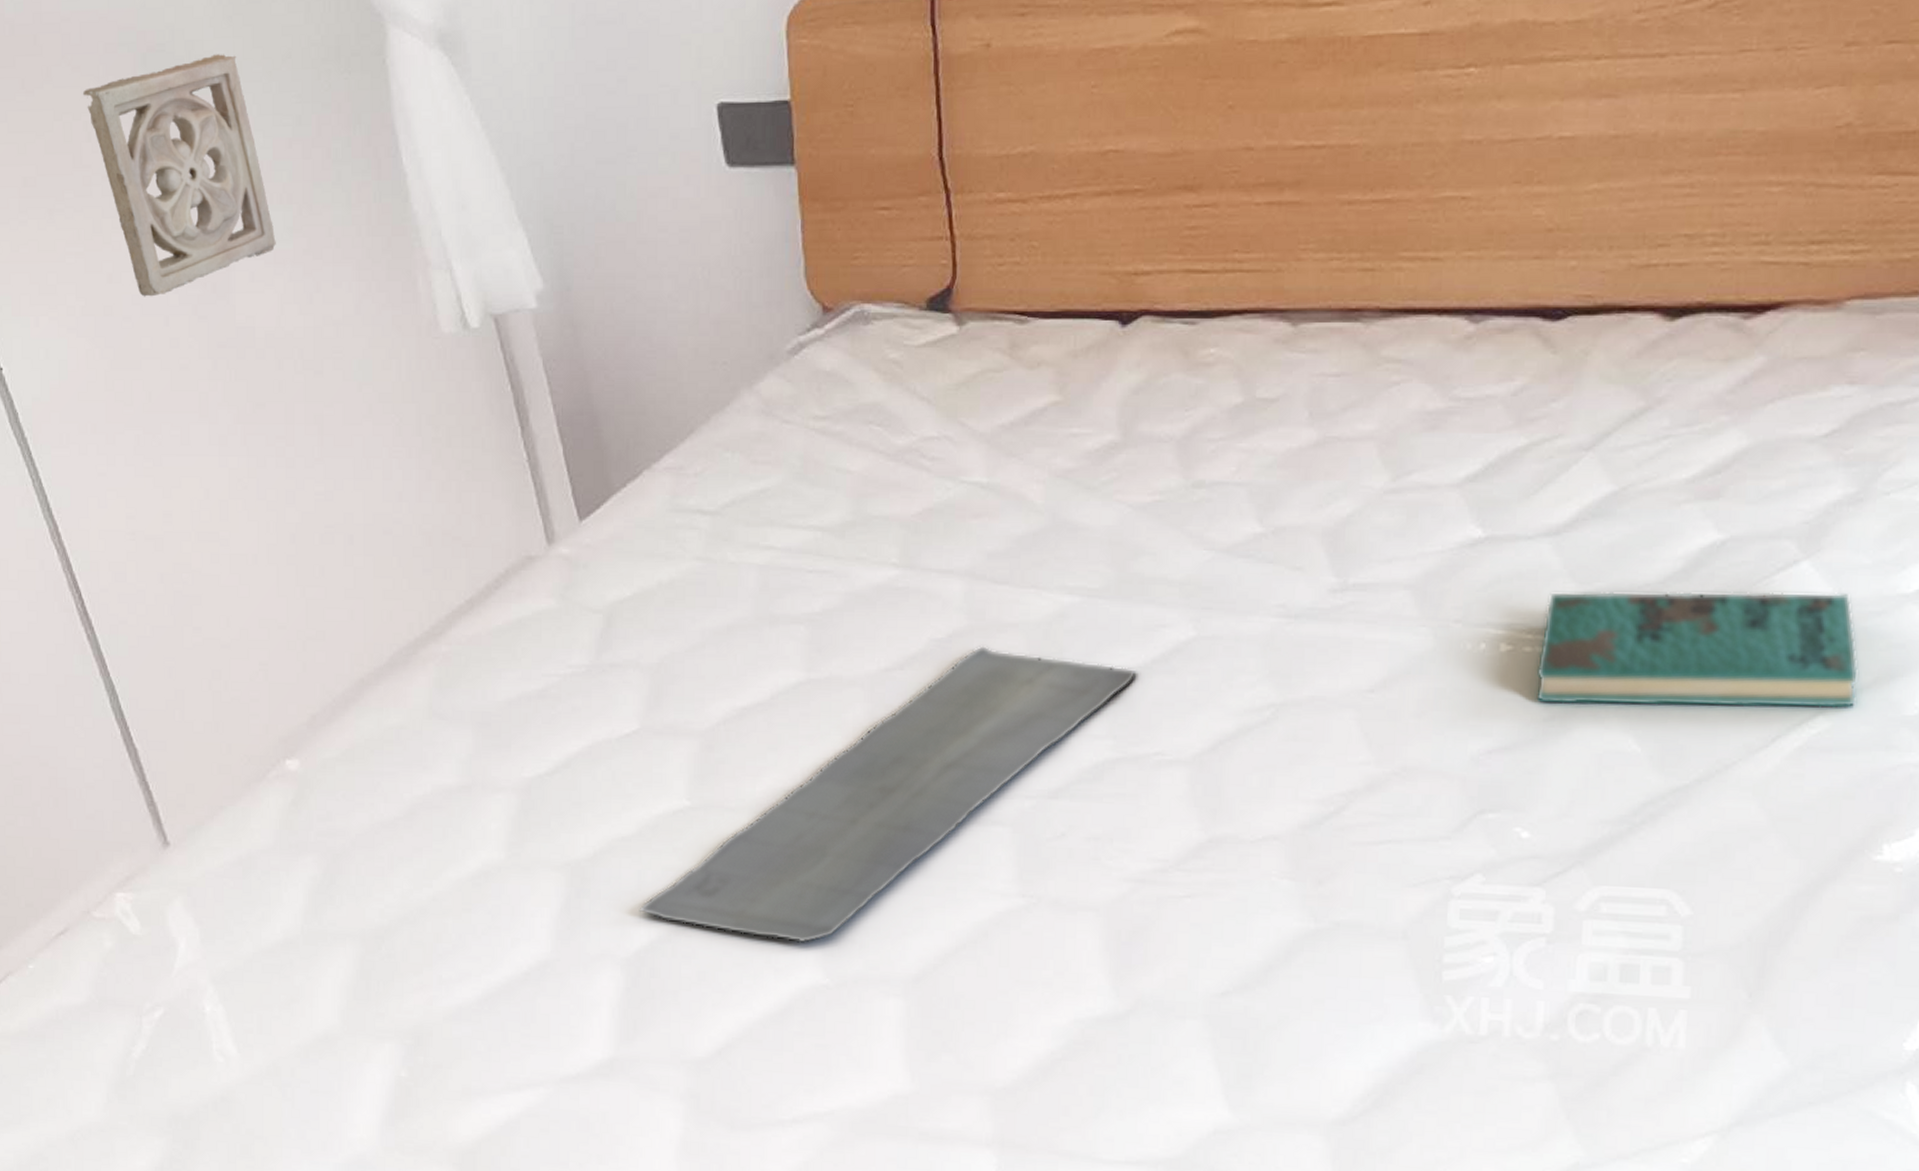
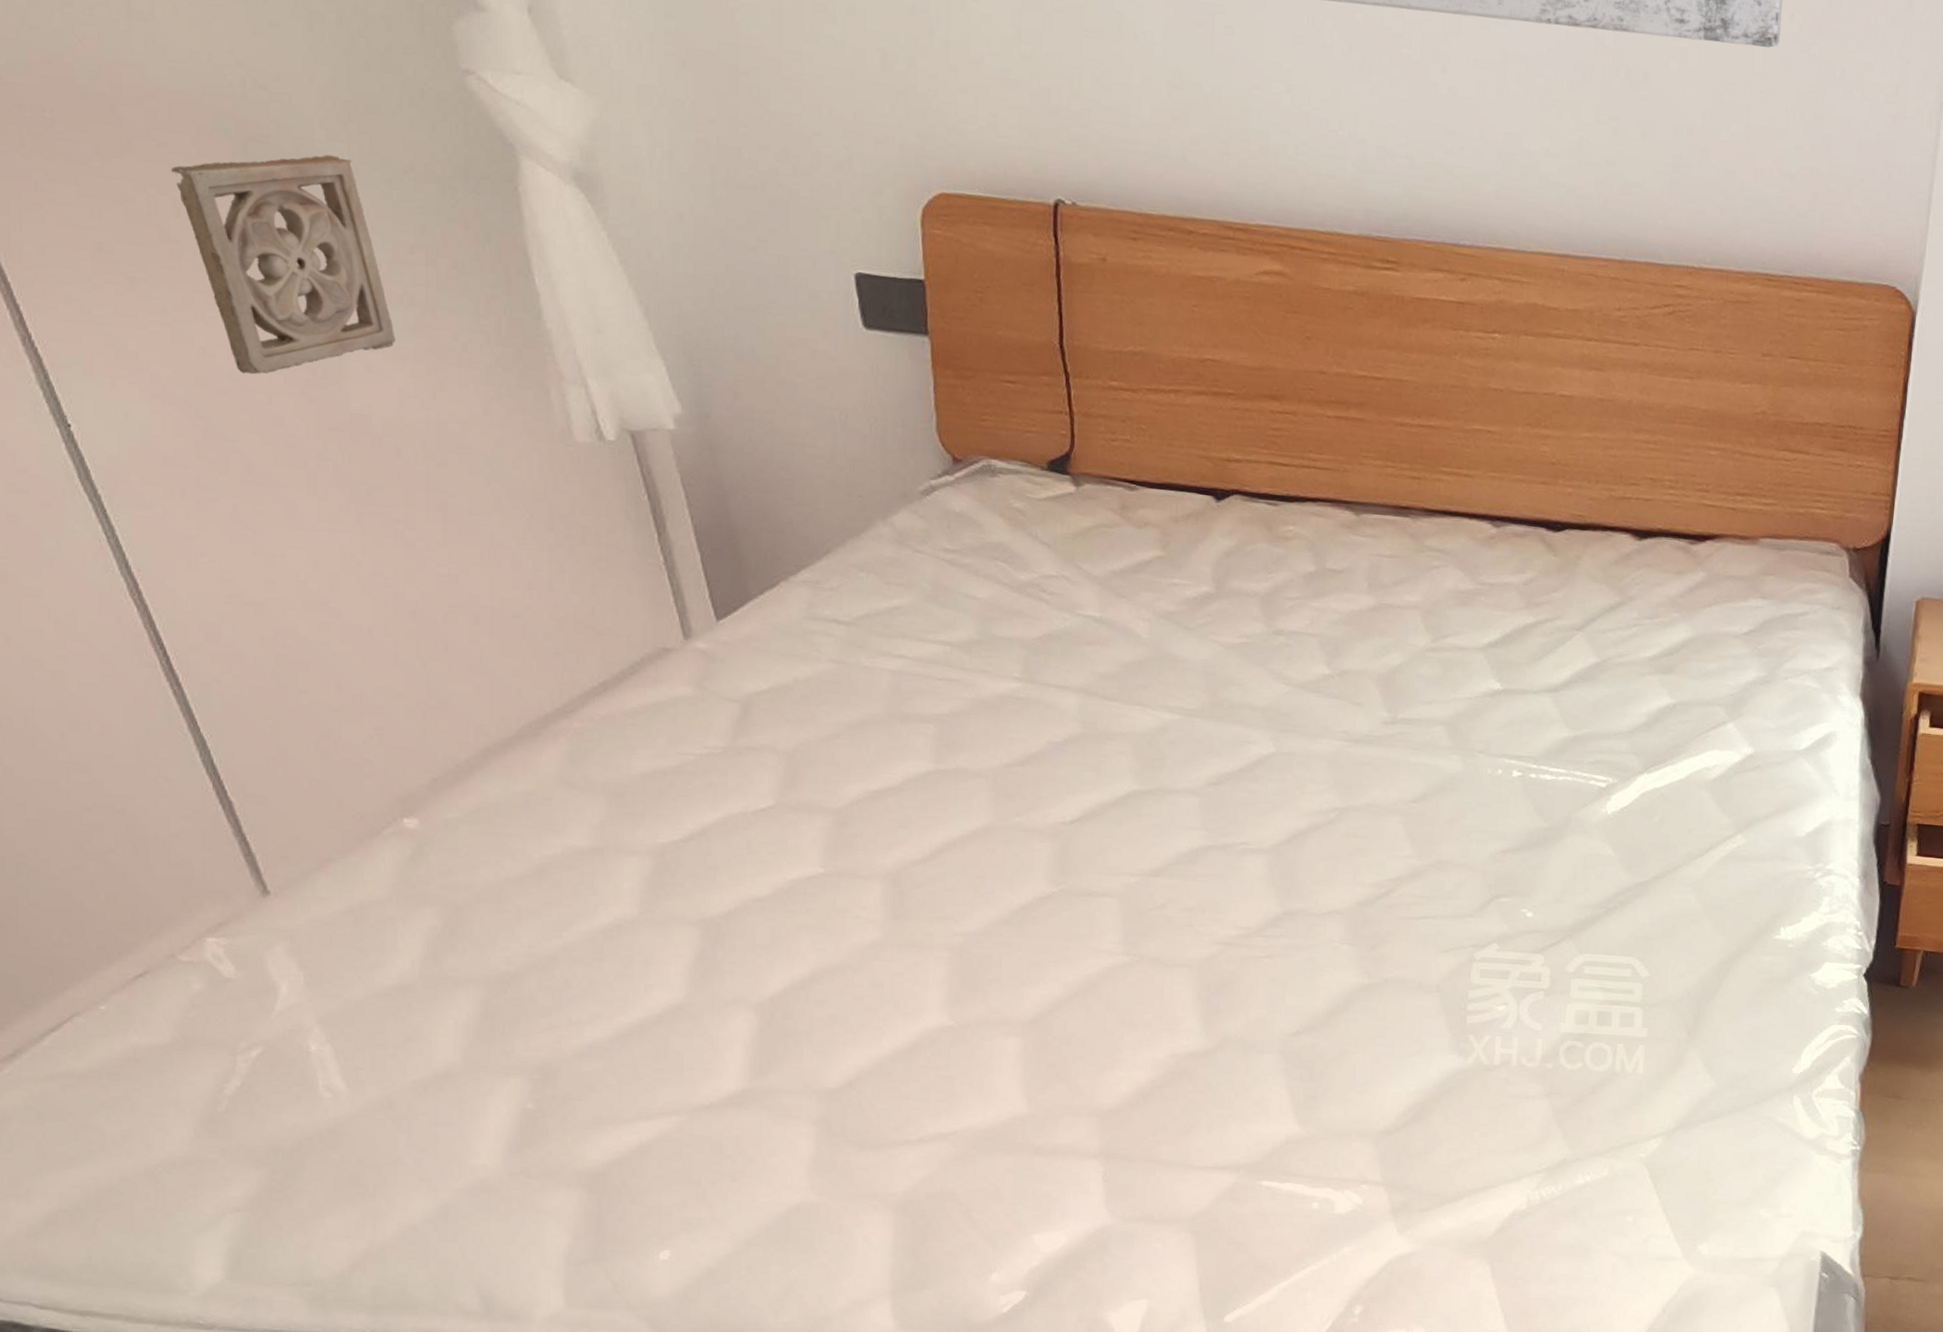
bath mat: present [639,646,1137,943] -> none [773,749,1226,991]
book: present [1536,591,1859,709] -> none [1539,733,1766,830]

